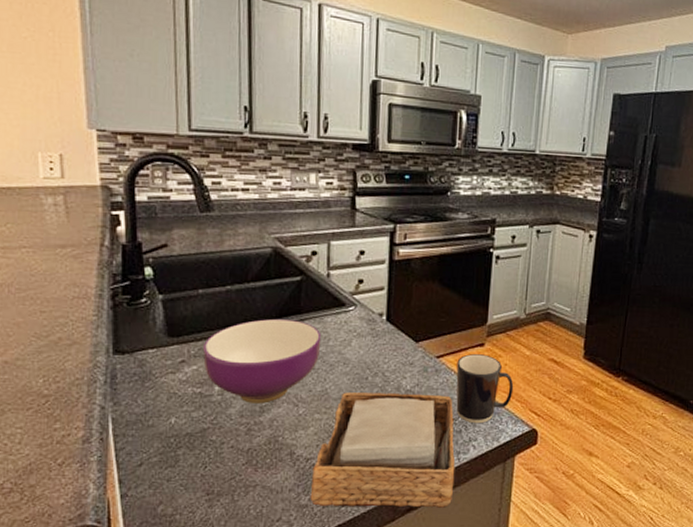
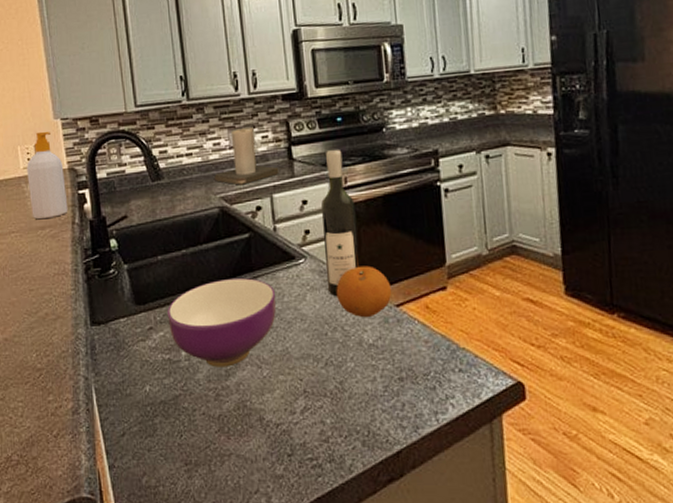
soap bottle: none [48,140,97,237] -> present [27,131,68,220]
paper towel roll: none [271,171,340,228] -> present [214,127,279,185]
napkin holder: present [310,392,455,508] -> none [284,347,438,478]
bottle: none [373,205,411,345] -> present [321,149,359,297]
fruit: none [381,318,435,366] -> present [336,265,392,318]
mug: present [456,354,514,424] -> none [419,299,488,379]

